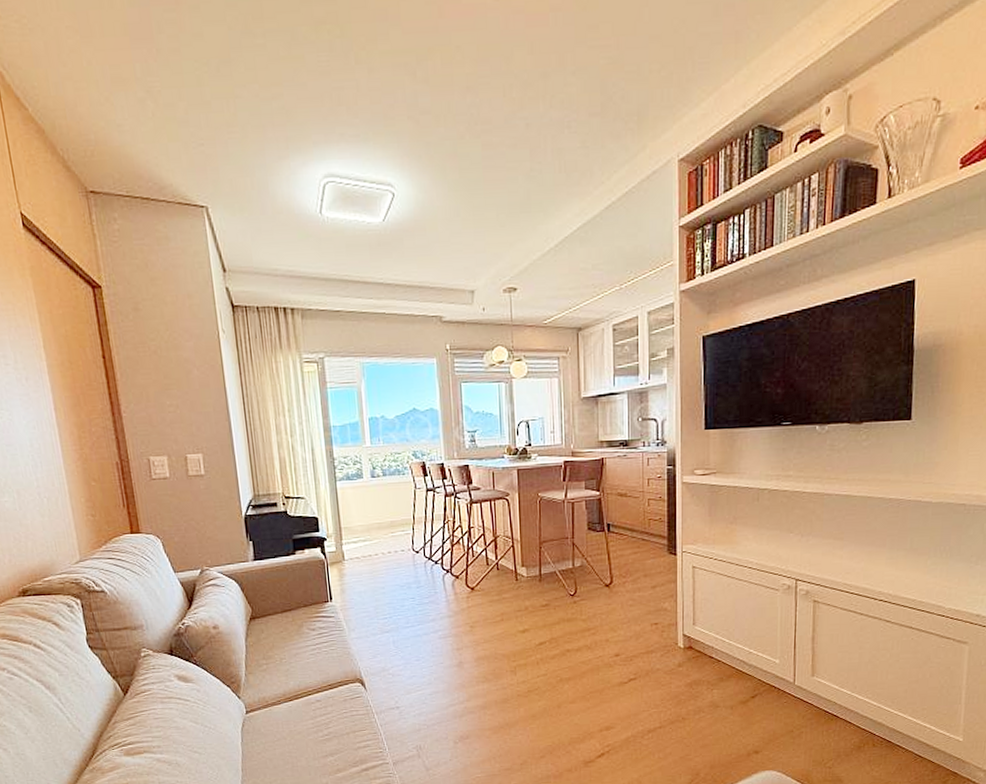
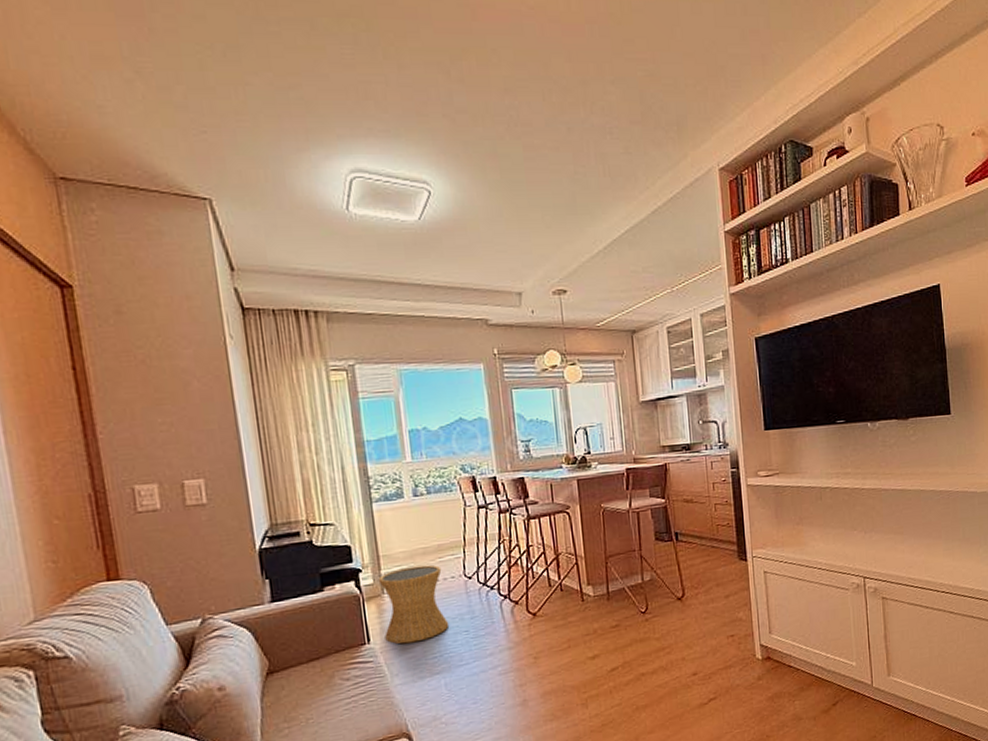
side table: none [340,538,398,605] -> present [378,564,450,644]

